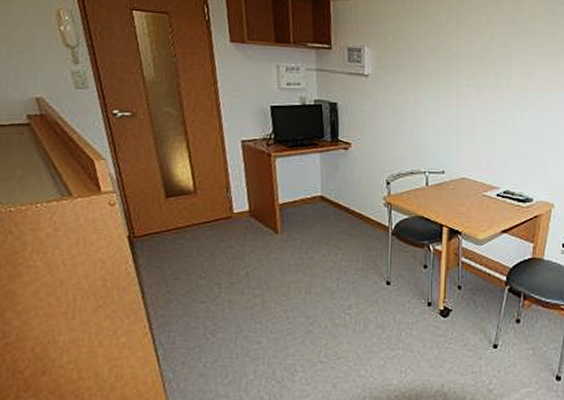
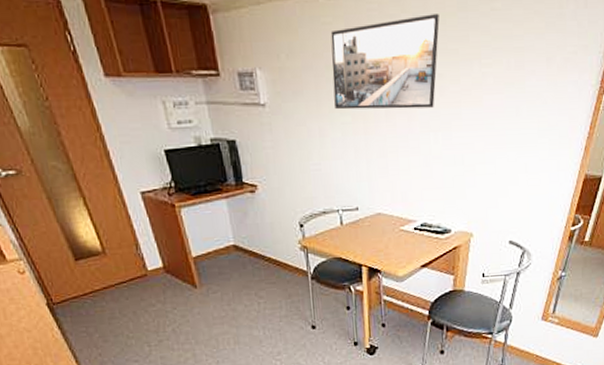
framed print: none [431,15,530,90] -> present [330,14,440,110]

